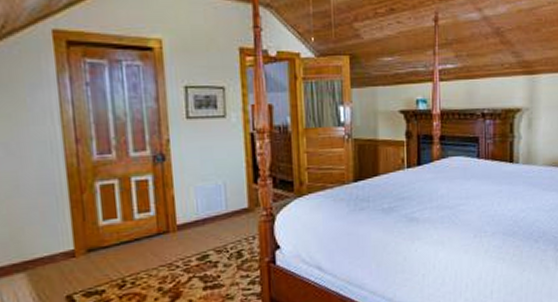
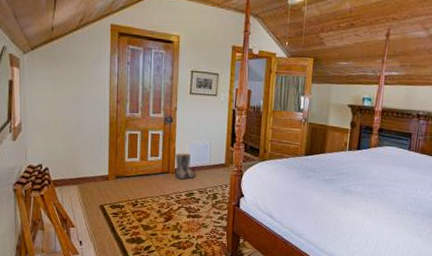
boots: none [173,201,209,239] -> present [174,153,196,180]

